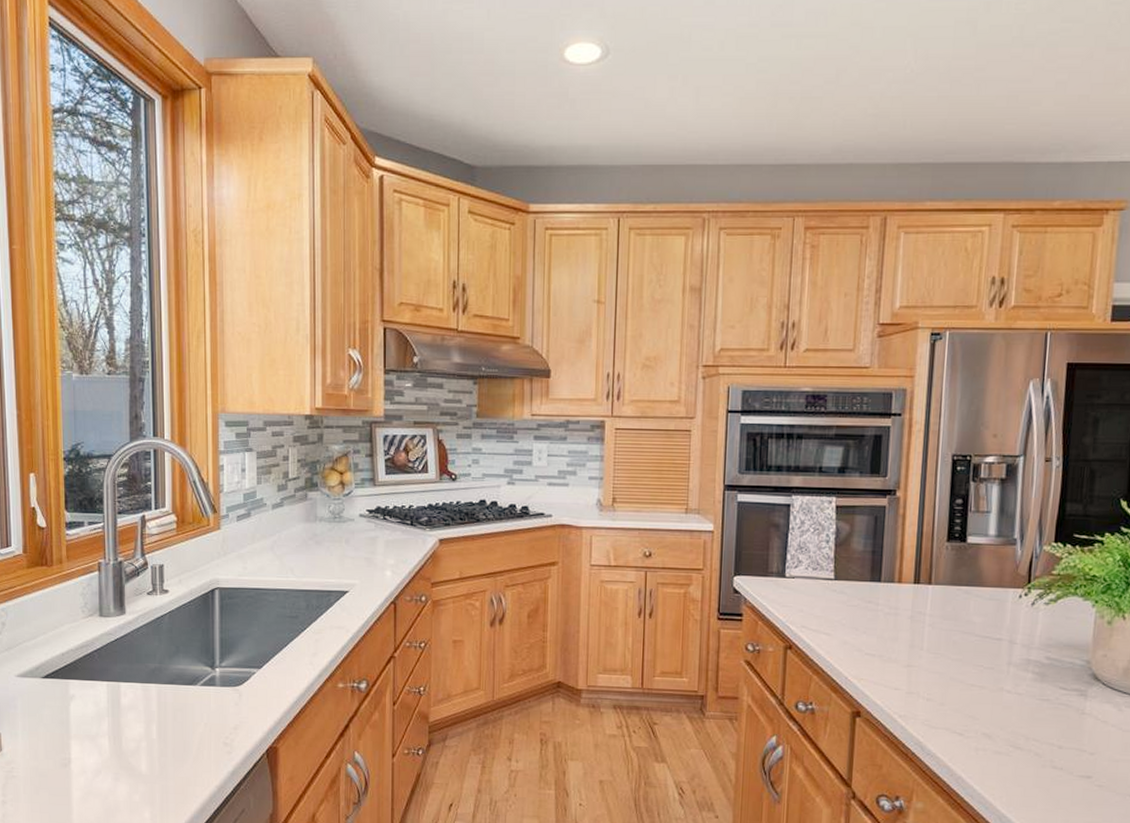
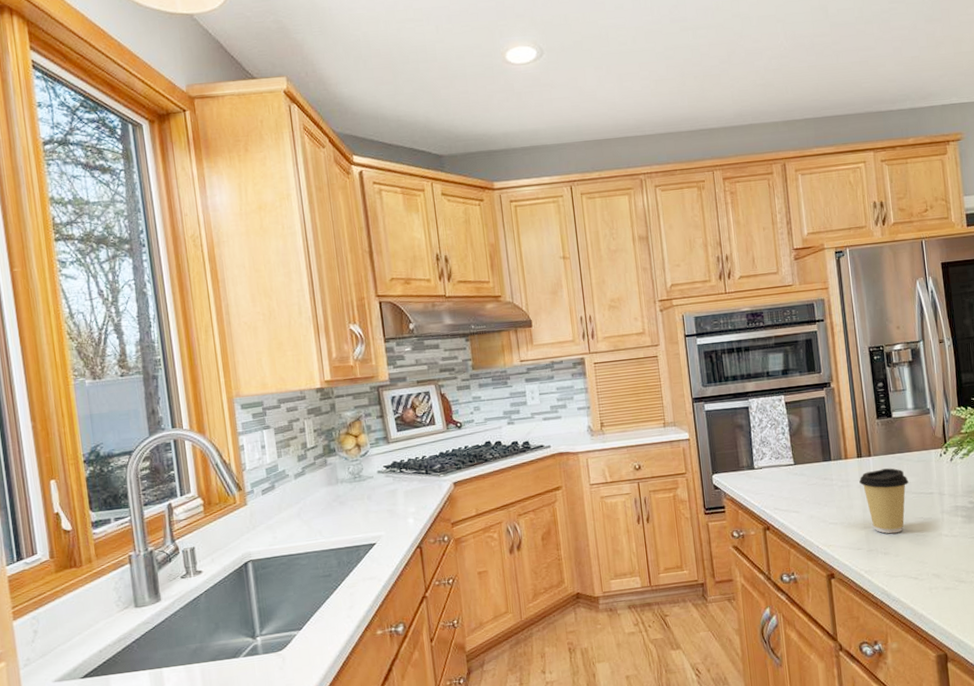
coffee cup: none [911,601,974,679] -> present [859,468,909,534]

